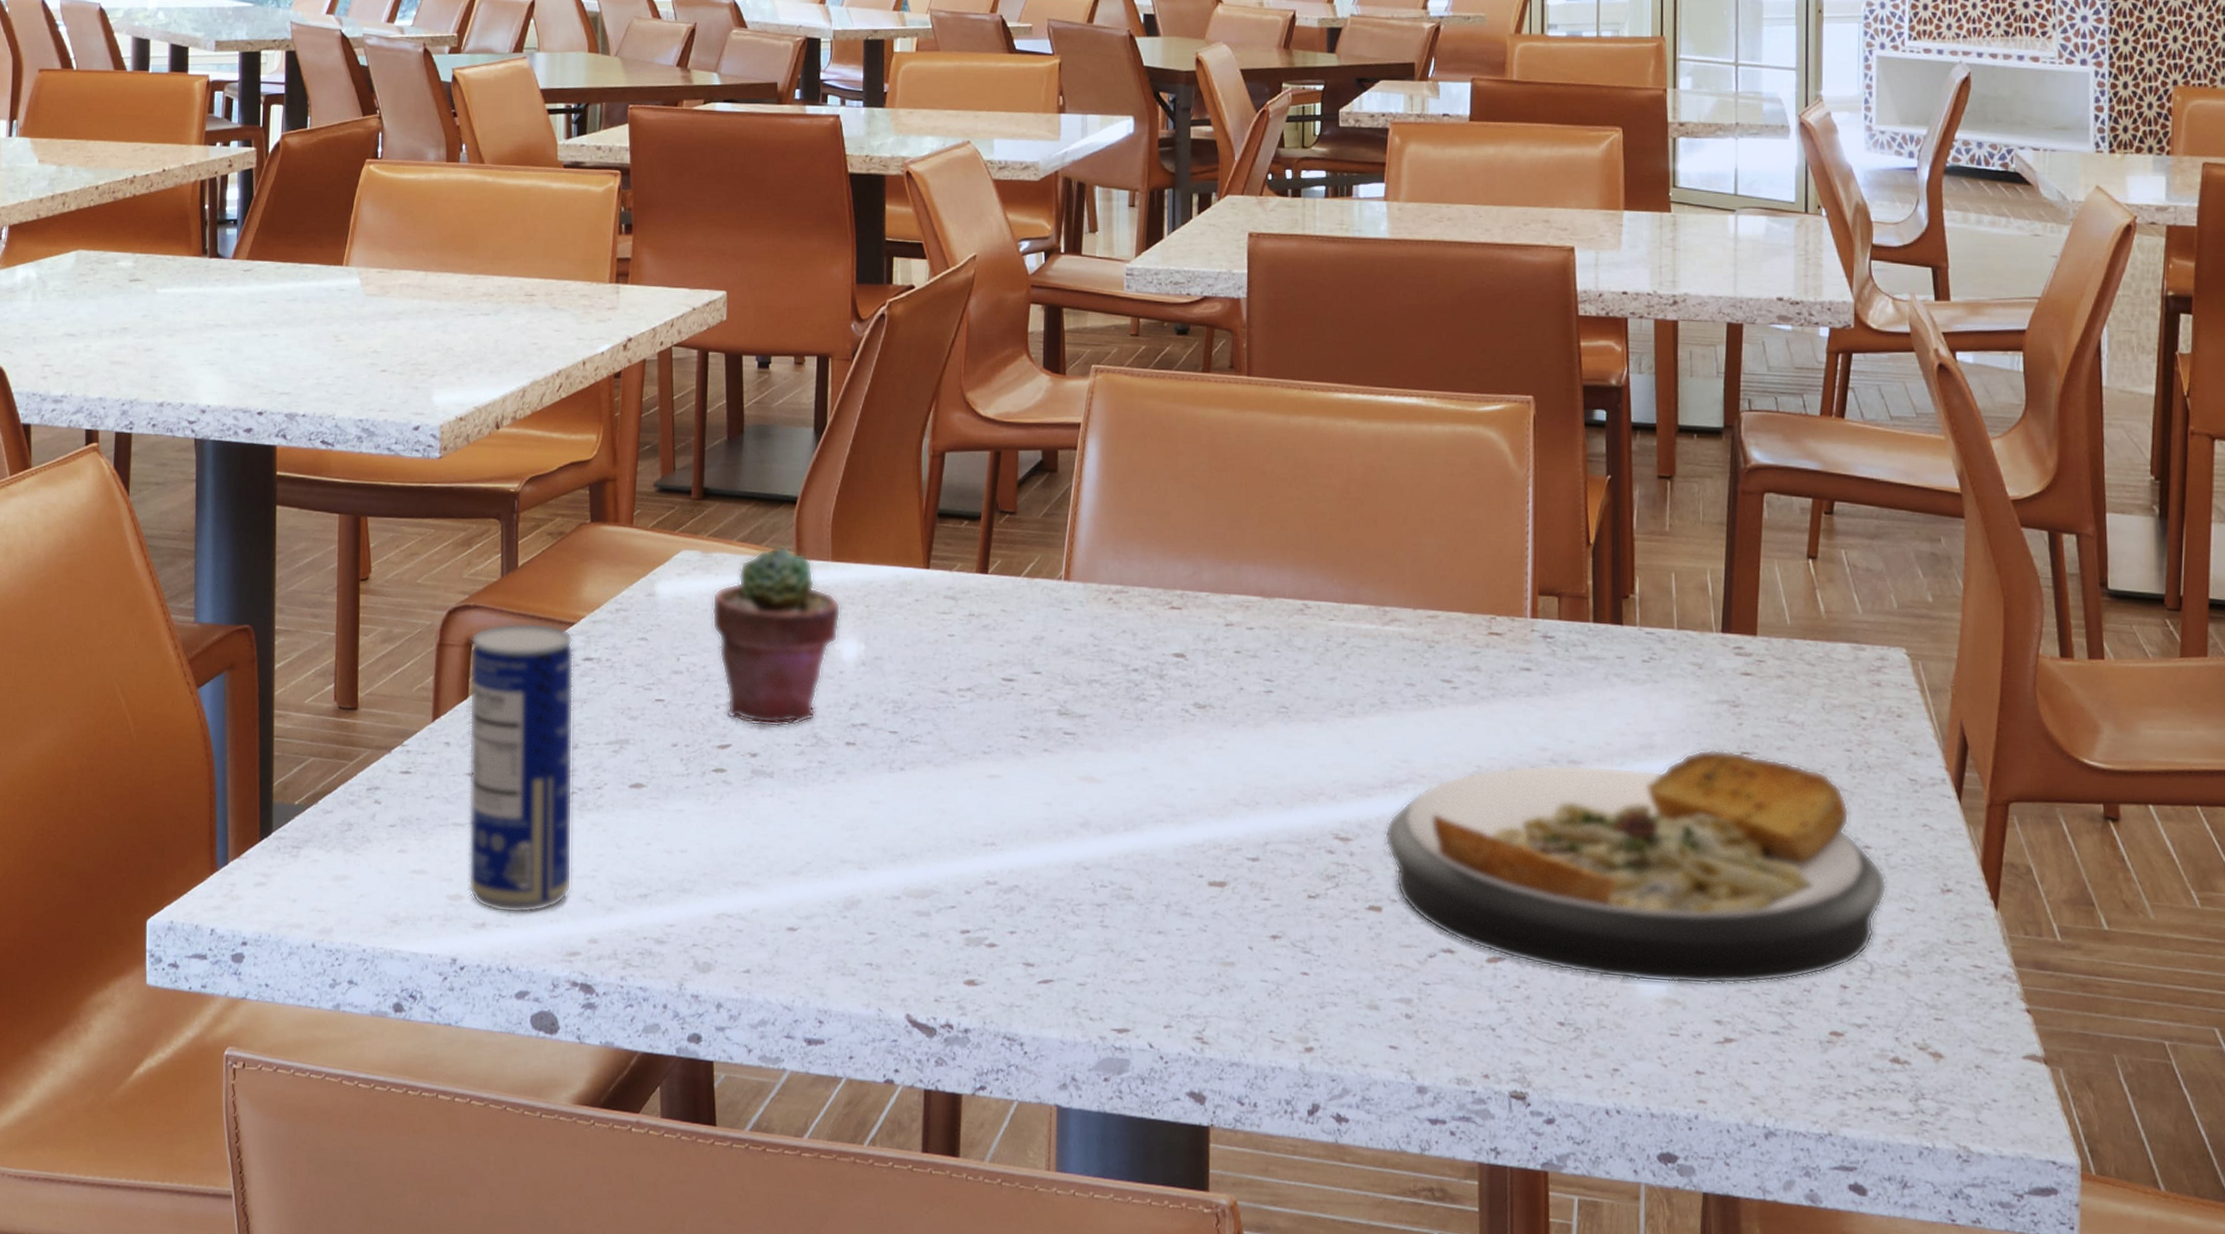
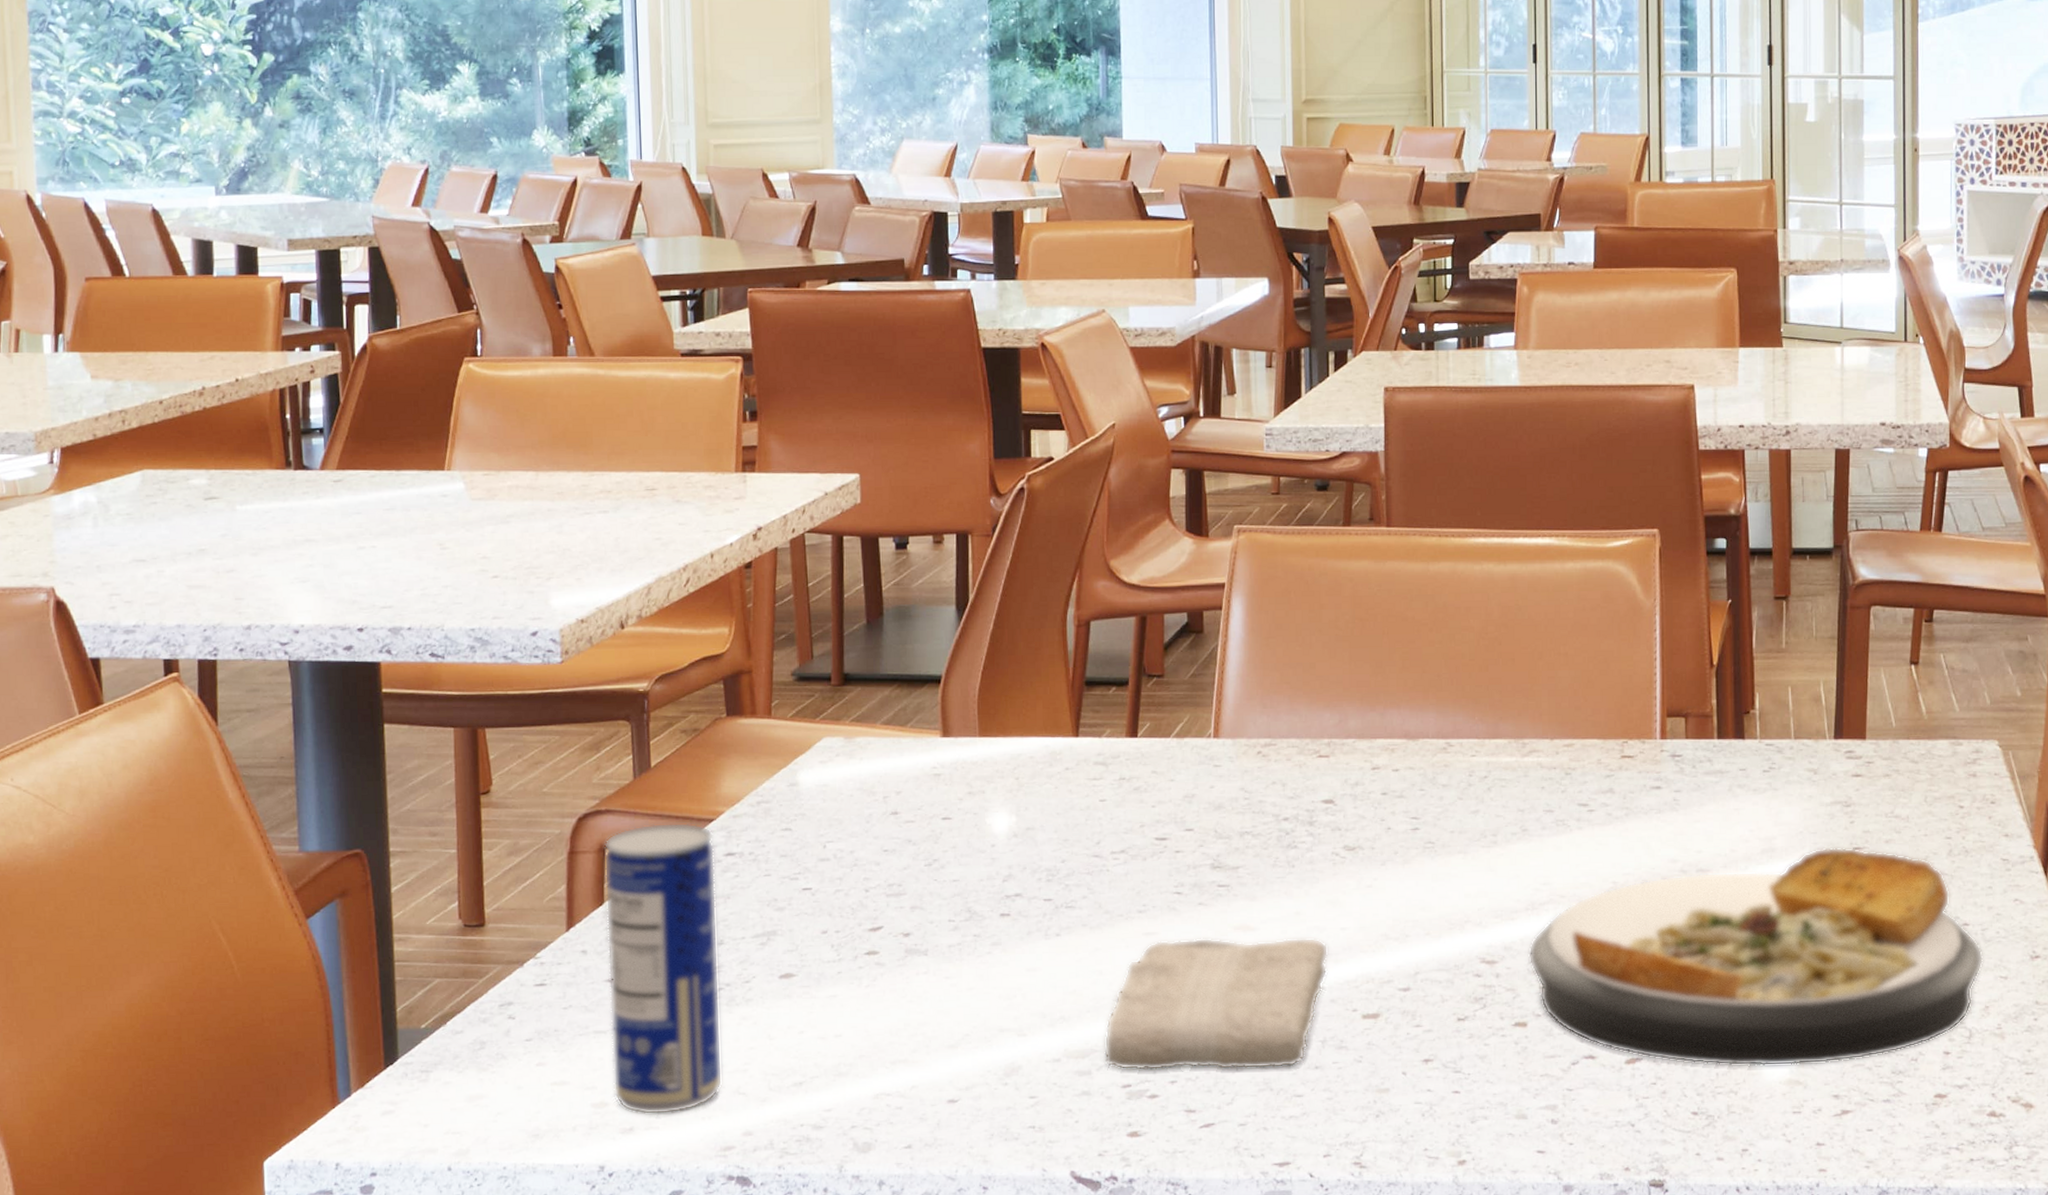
potted succulent: present [711,545,841,728] -> none [856,724,991,906]
washcloth: none [944,784,1175,929] -> present [1104,937,1329,1071]

